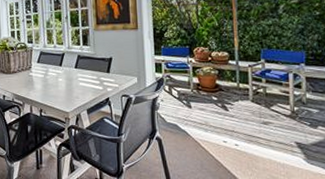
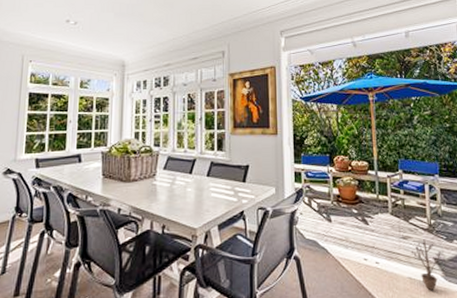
decorative plant: none [266,125,308,172] -> present [406,239,445,291]

